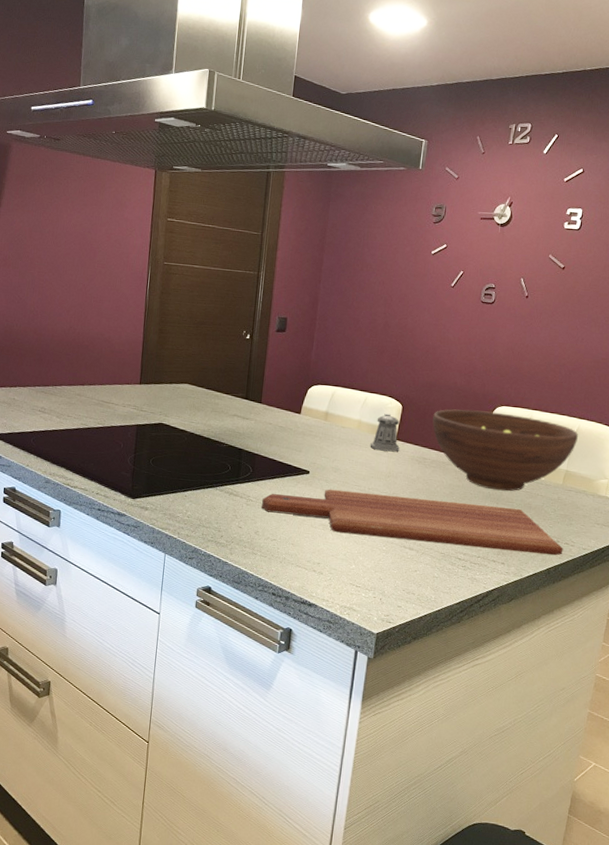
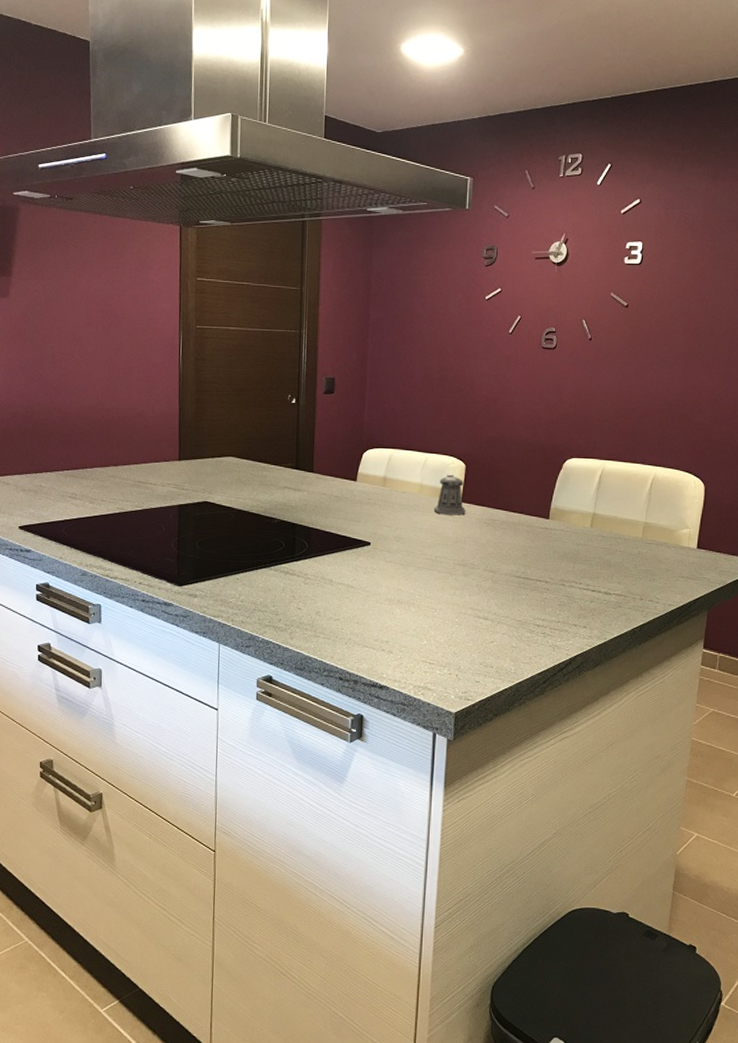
cutting board: present [262,489,563,556] -> none [321,560,648,615]
fruit bowl: present [432,409,578,492] -> none [499,464,655,549]

